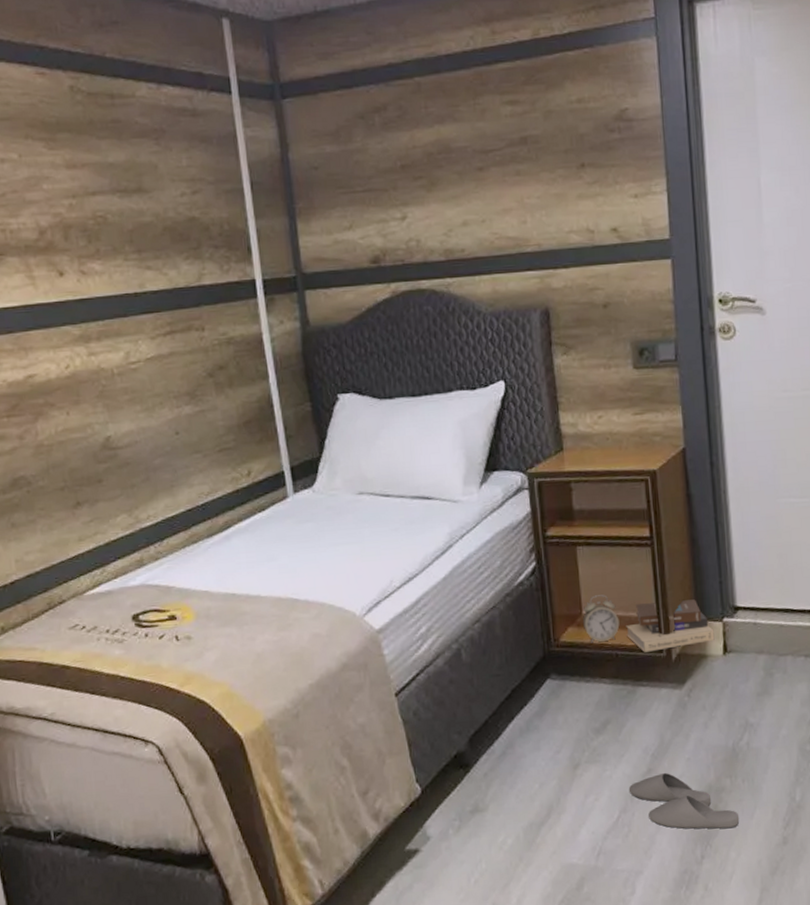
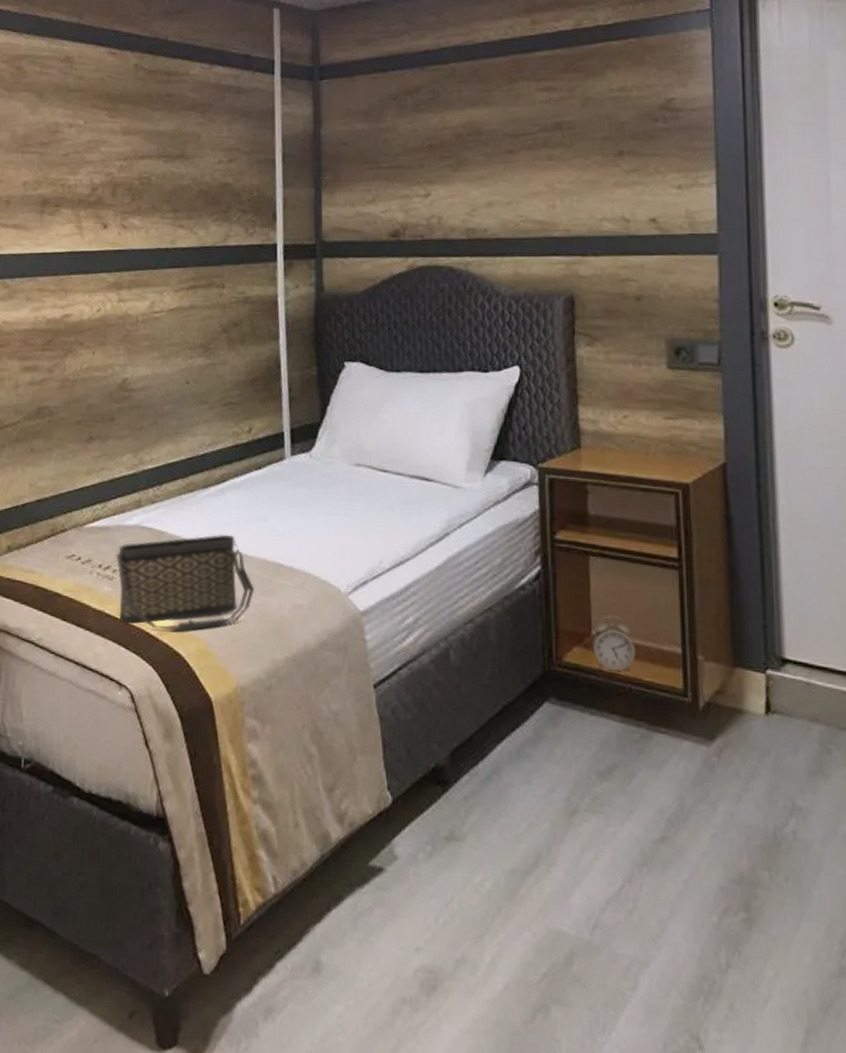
handbag: none [123,579,273,682] -> present [116,534,255,631]
books: present [626,599,715,652] -> none [643,634,755,695]
slippers: present [628,772,740,829] -> none [636,844,780,937]

